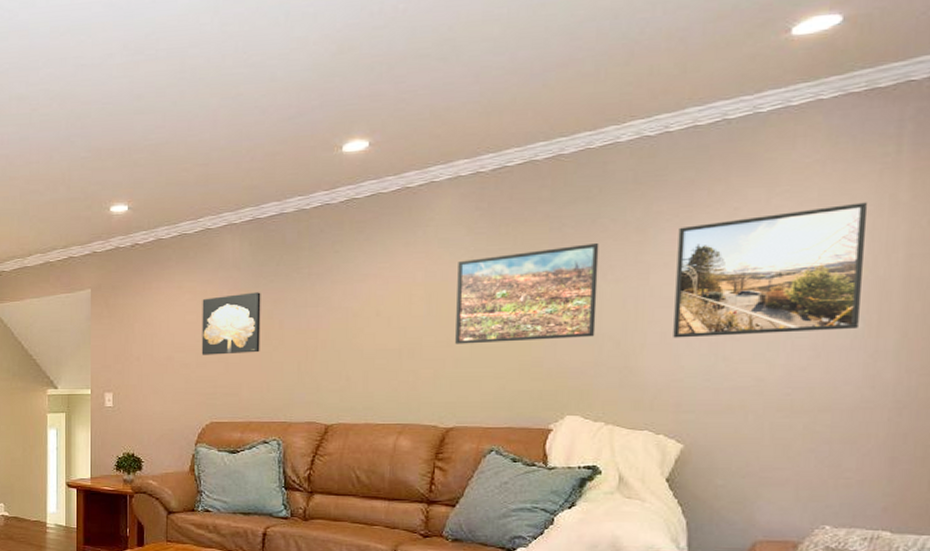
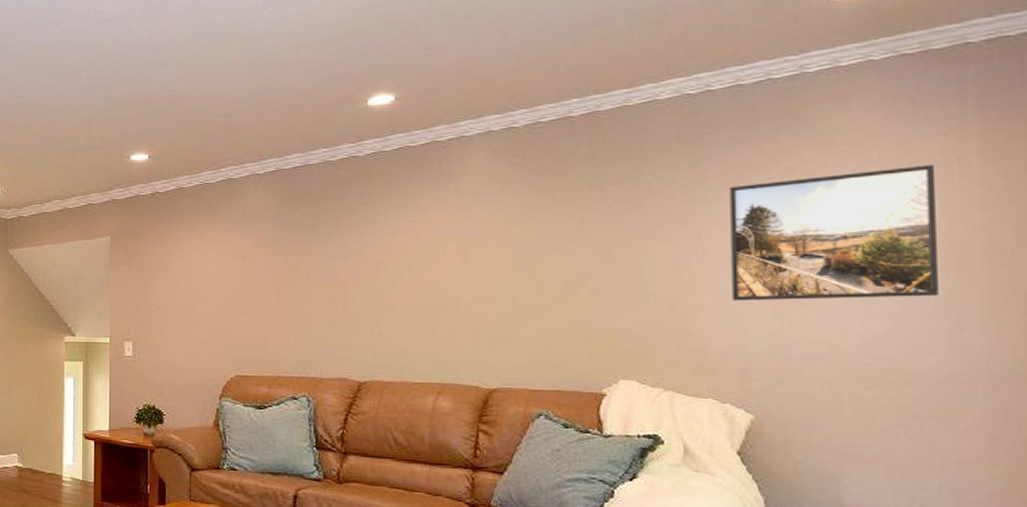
wall art: present [201,292,261,355] -> none [225,243,287,306]
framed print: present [455,243,599,344] -> none [494,201,647,302]

